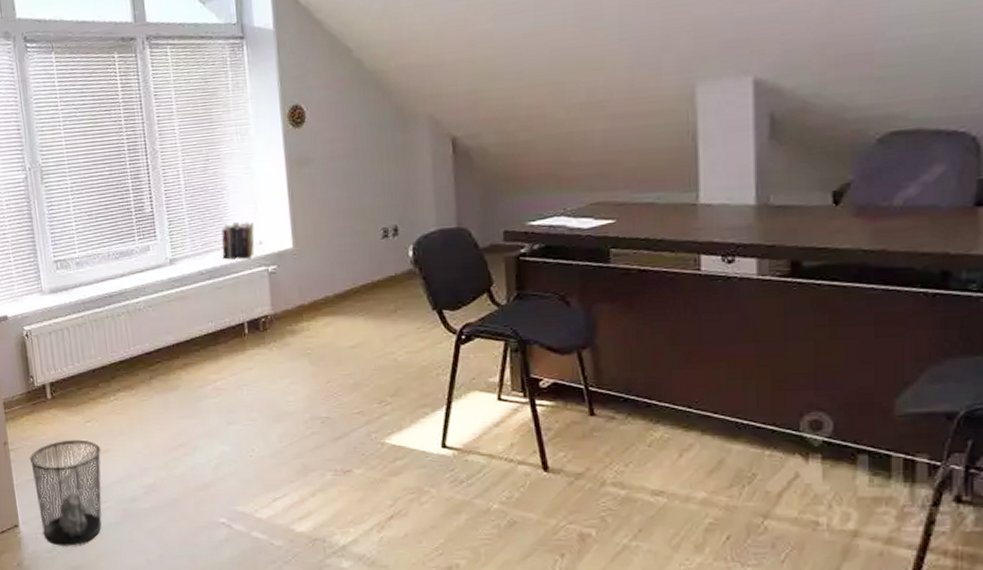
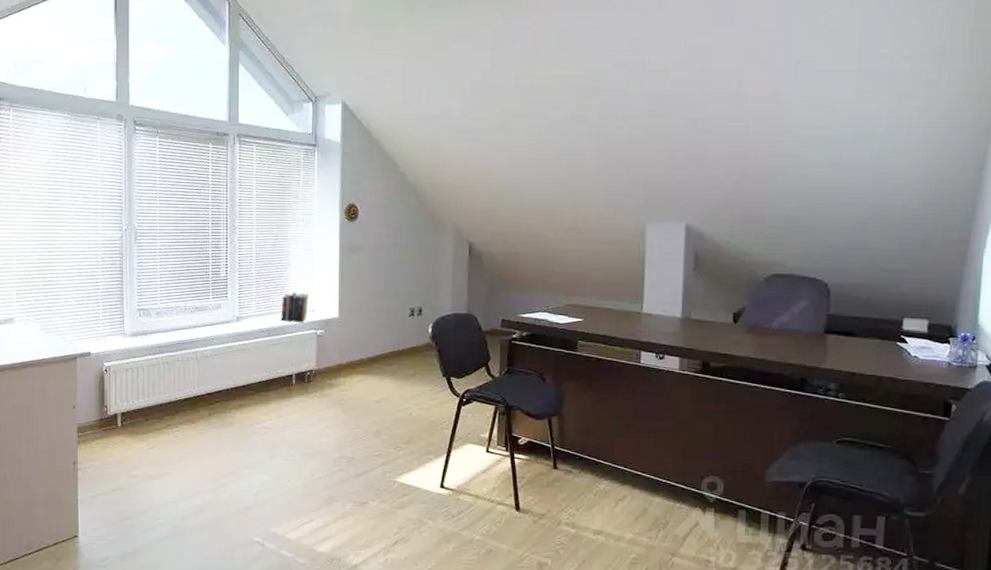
waste bin: present [29,439,102,546] -> none [95,463,160,556]

